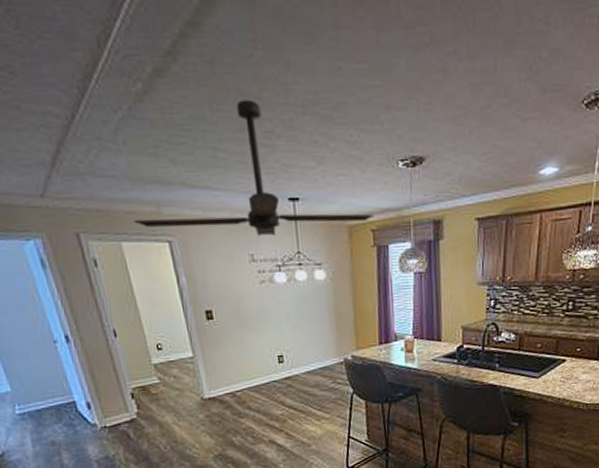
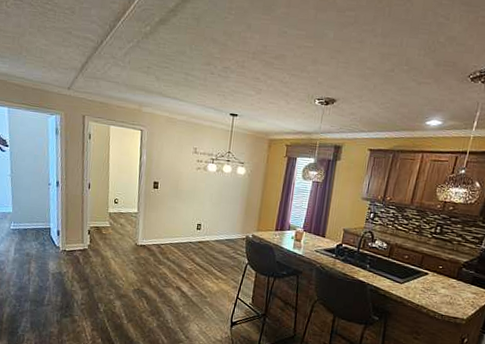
ceiling fan: present [133,100,375,237] -> none [121,45,290,138]

